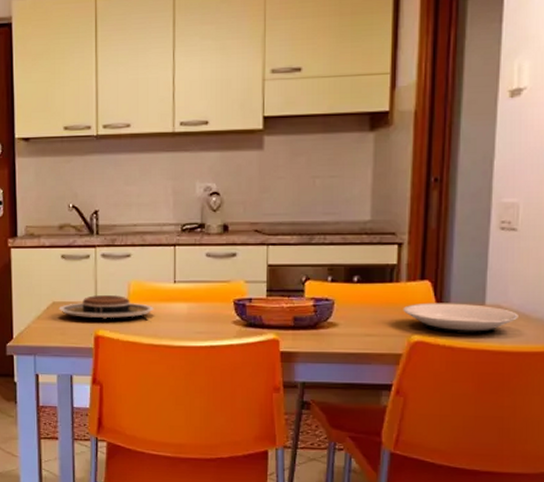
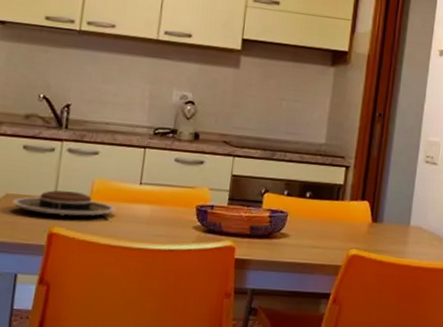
plate: present [403,303,518,334] -> none [345,221,434,252]

